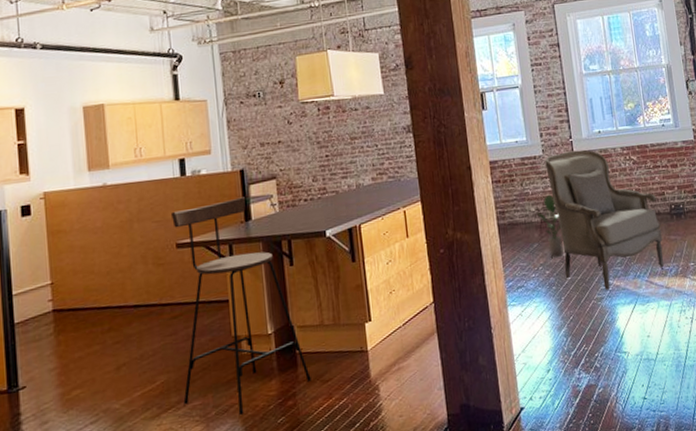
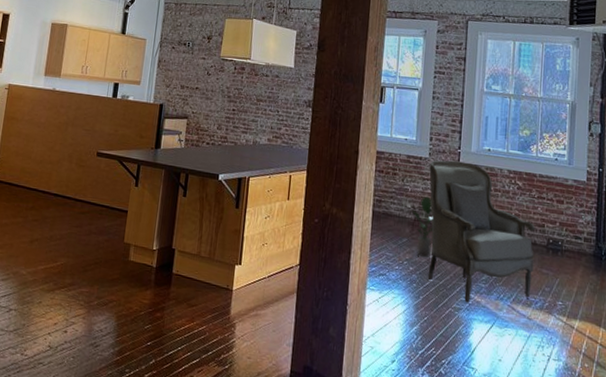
bar stool: present [170,197,311,416] -> none [74,125,180,313]

